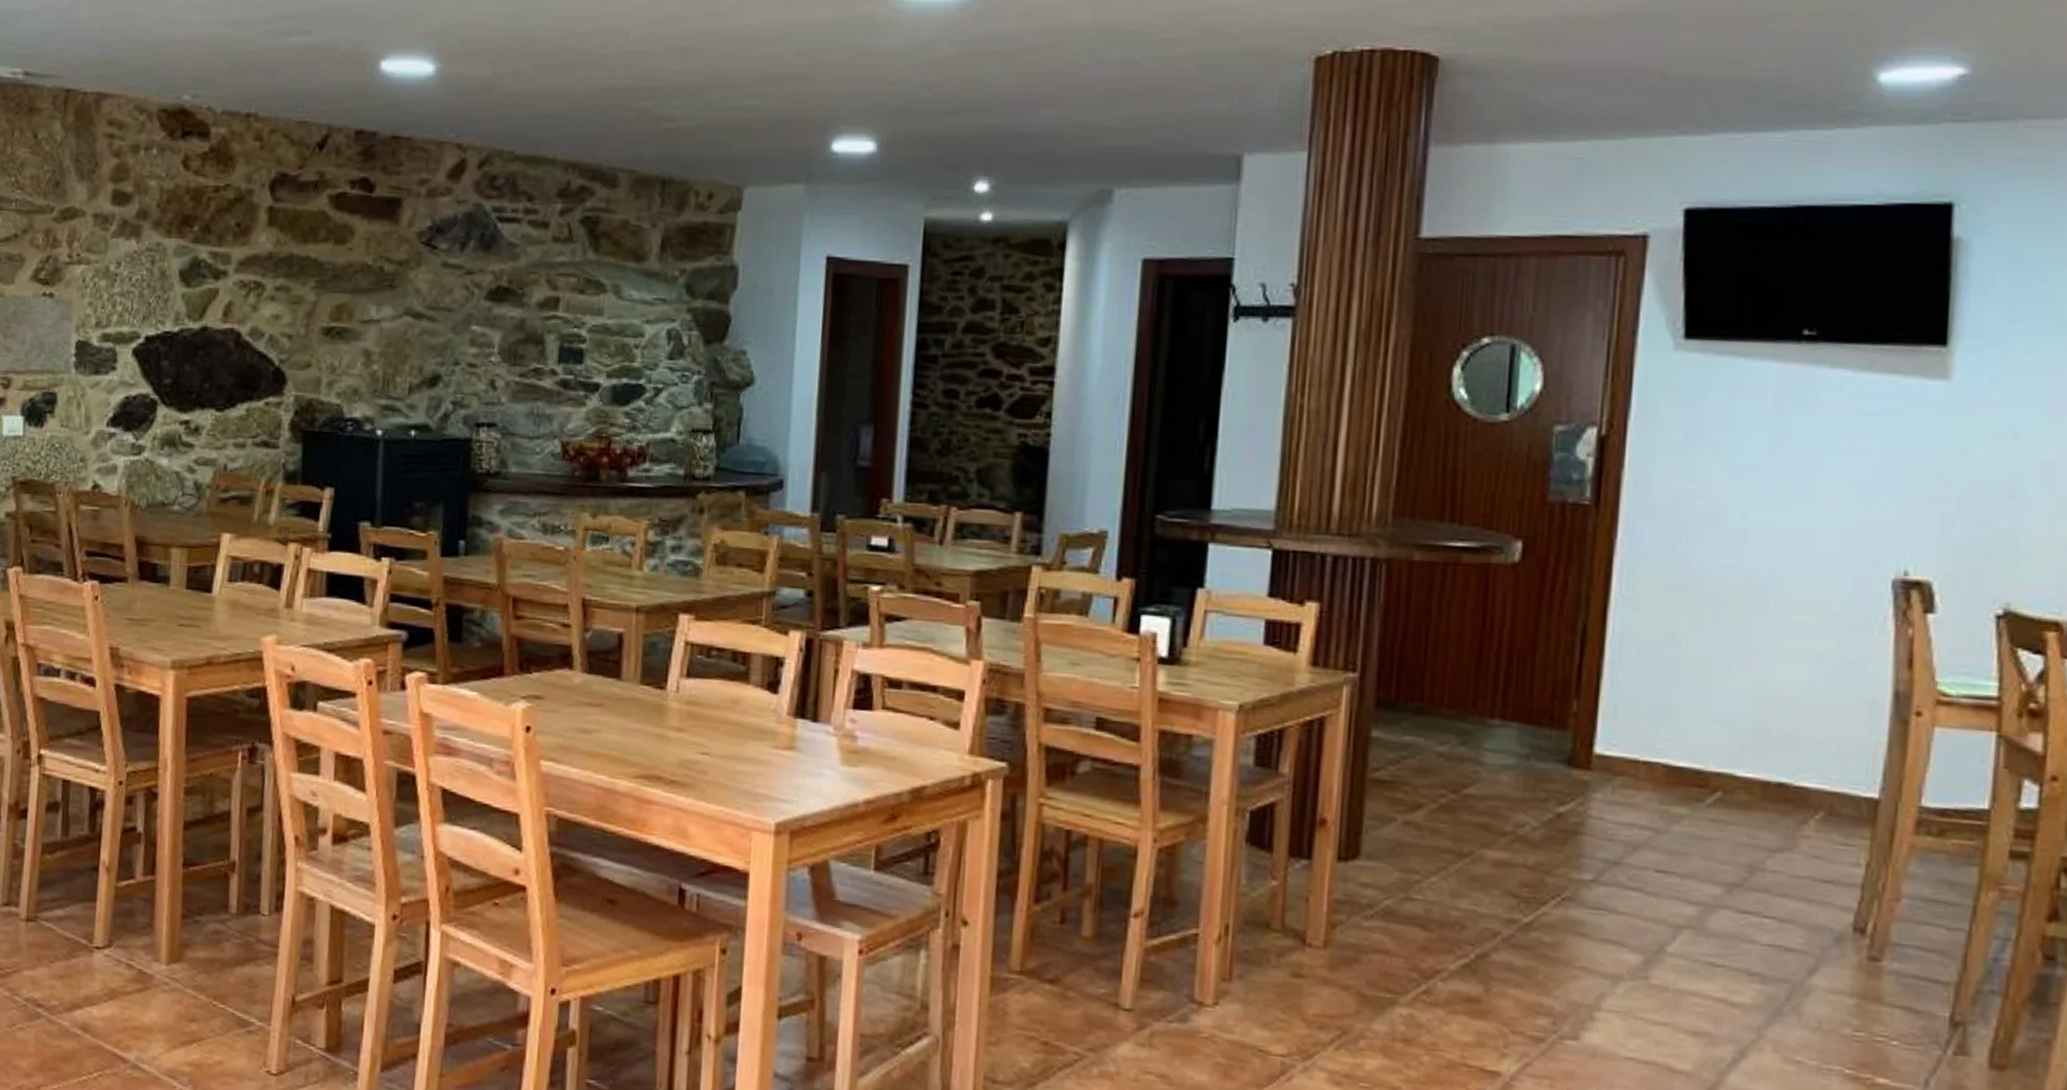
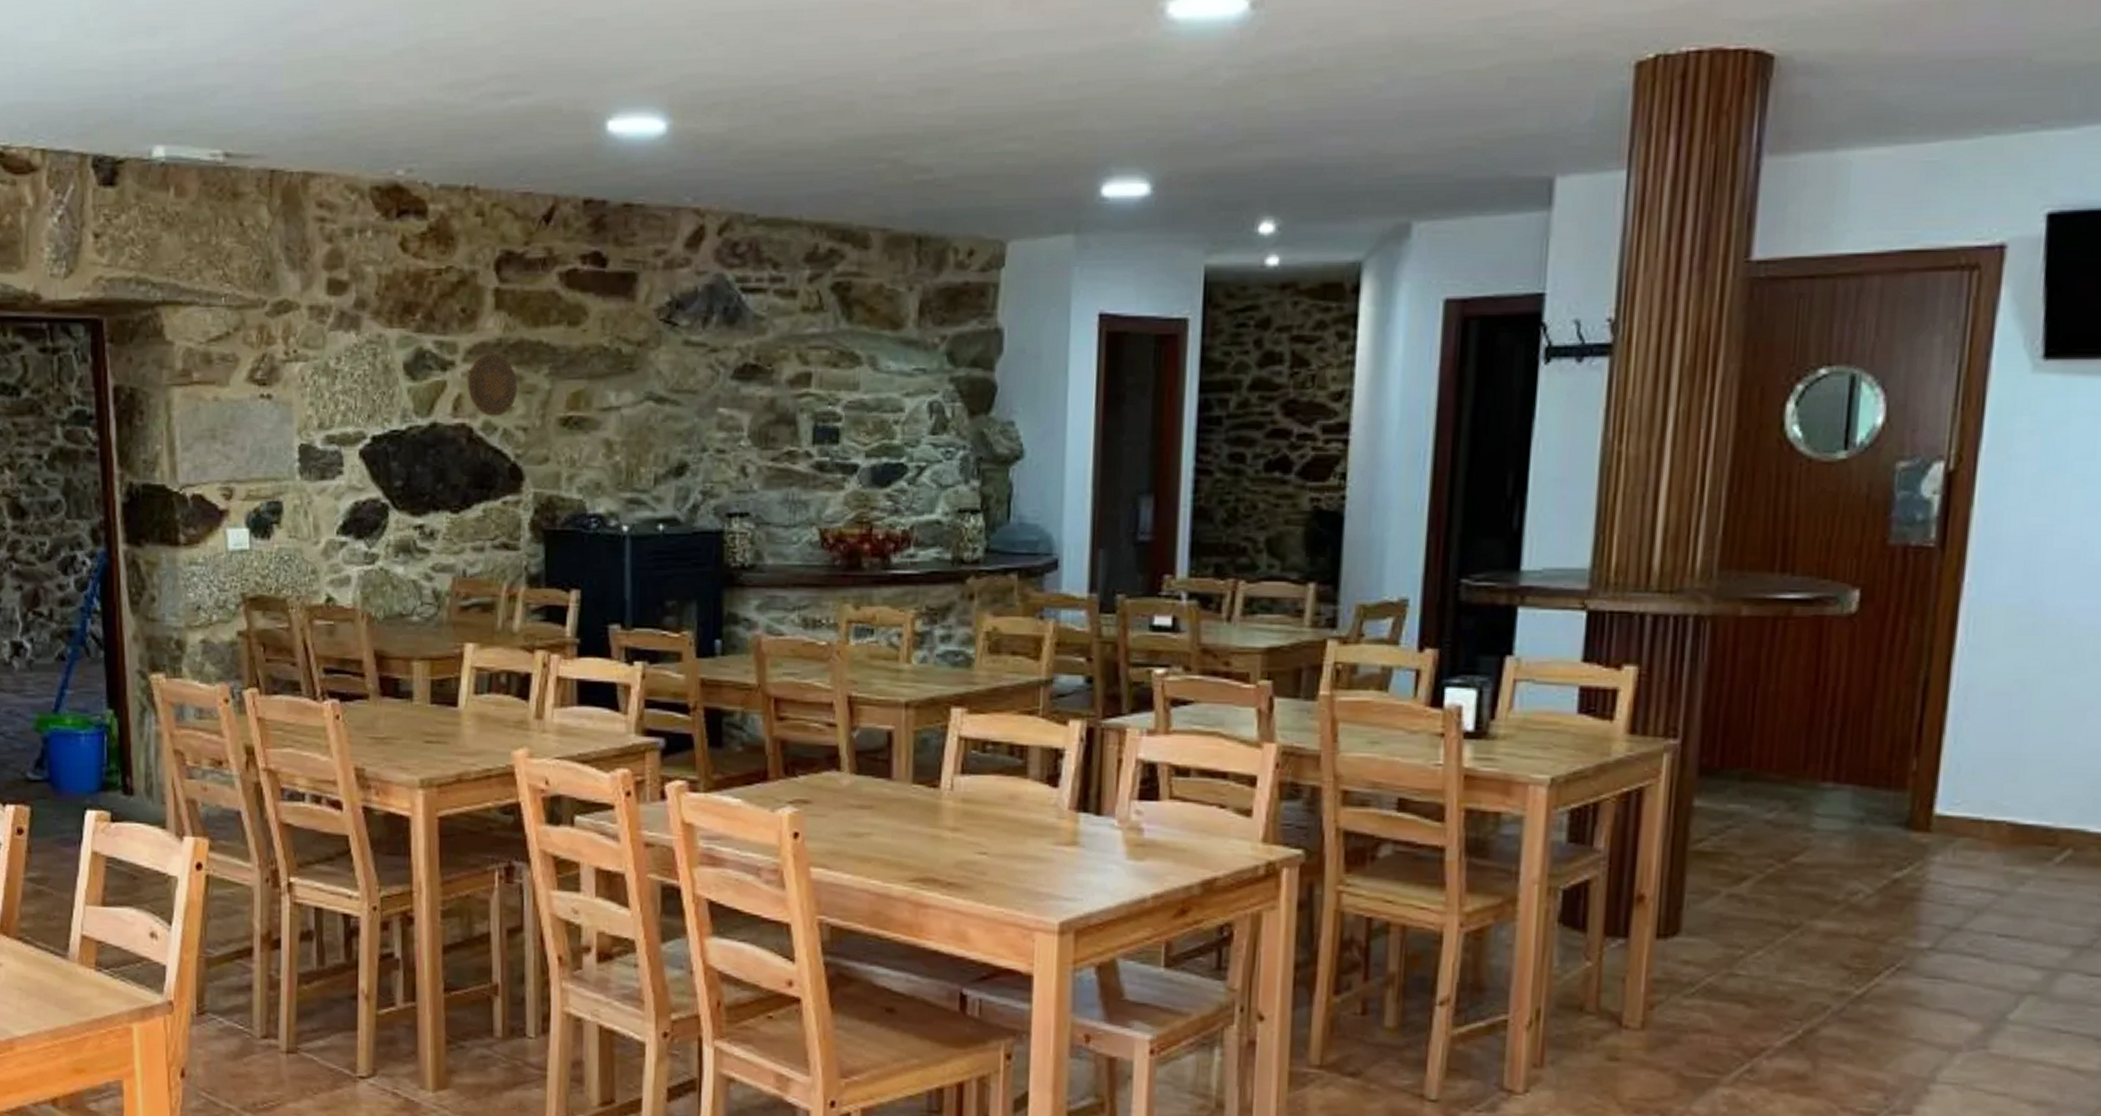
decorative plate: none [238,264,286,324] -> present [468,352,519,417]

